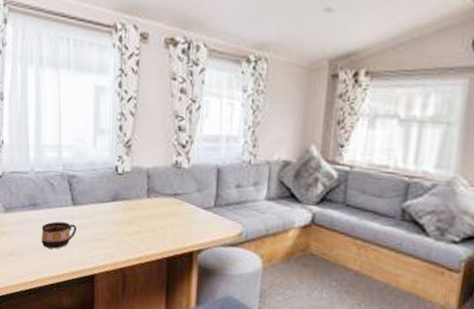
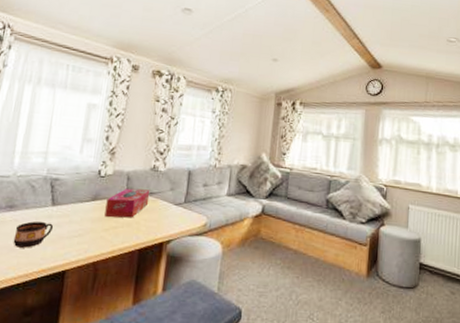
tissue box: none [127,187,174,223] -> present [104,188,151,218]

